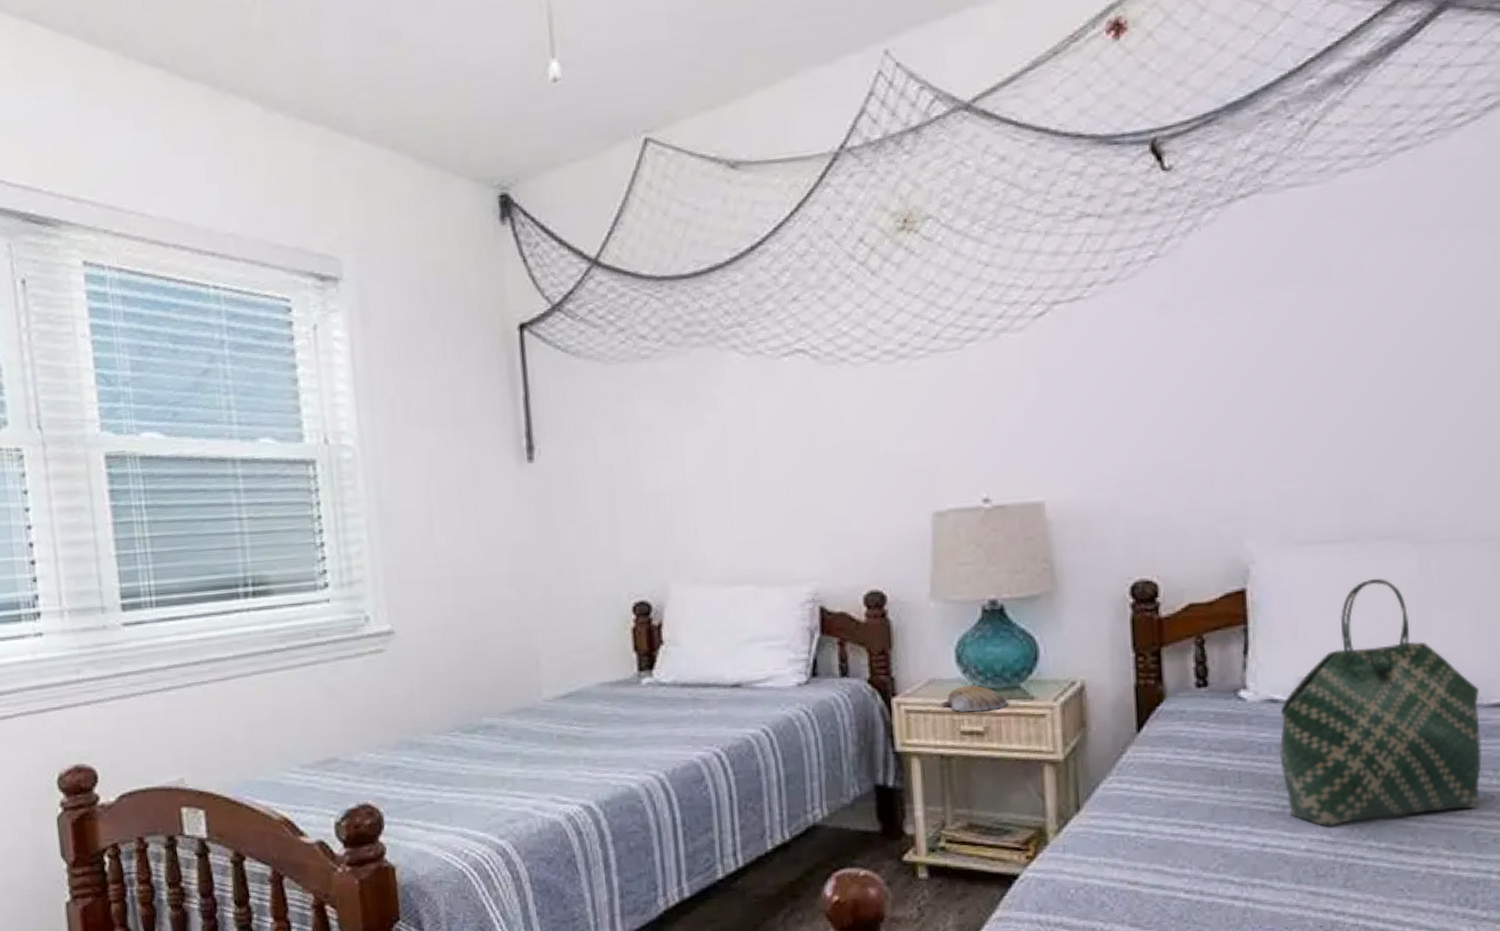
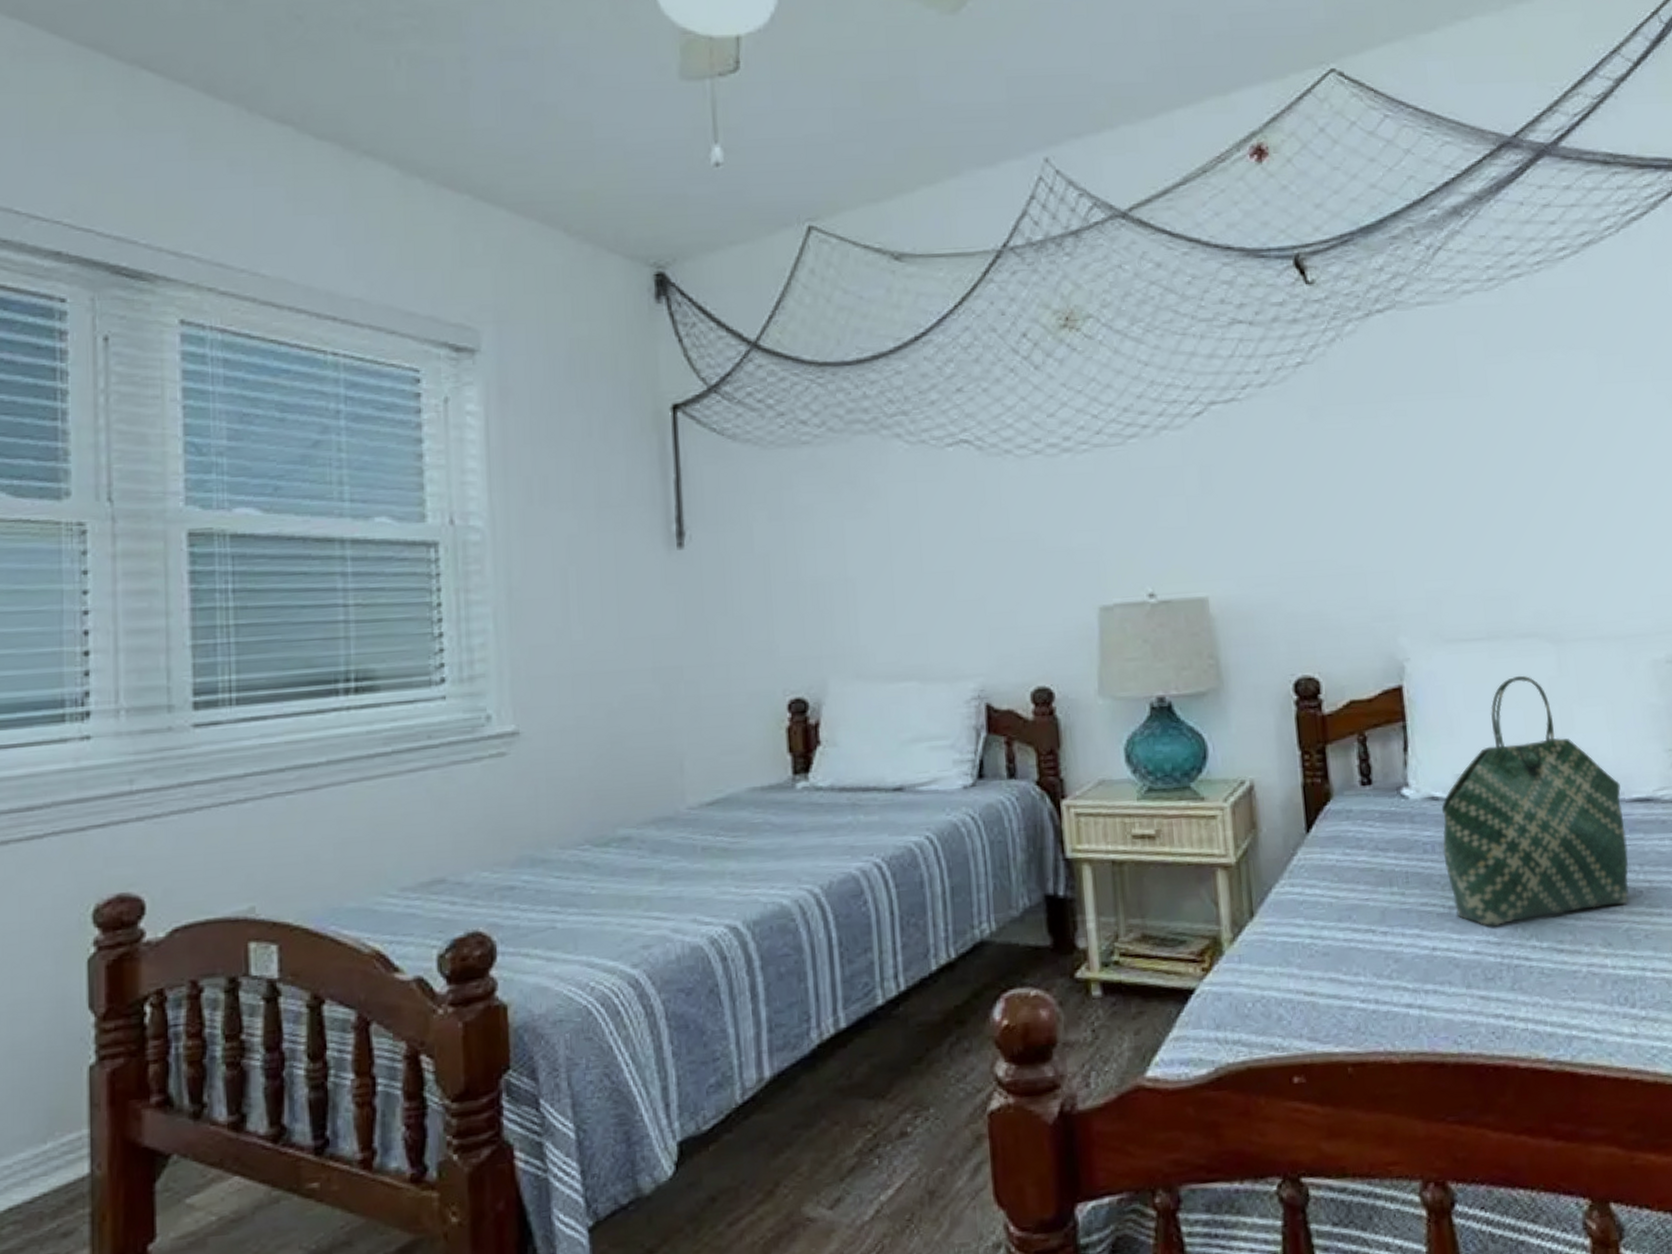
seashell: present [941,685,1008,712] -> none [1111,785,1179,814]

